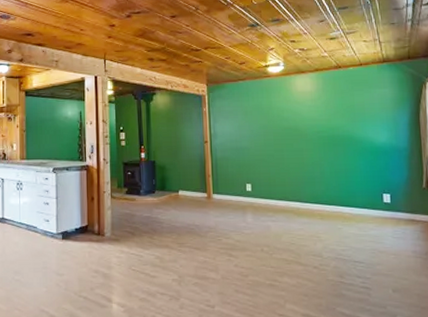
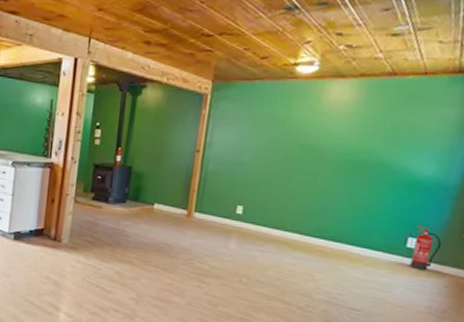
fire extinguisher: none [387,182,409,221] -> present [410,225,441,271]

